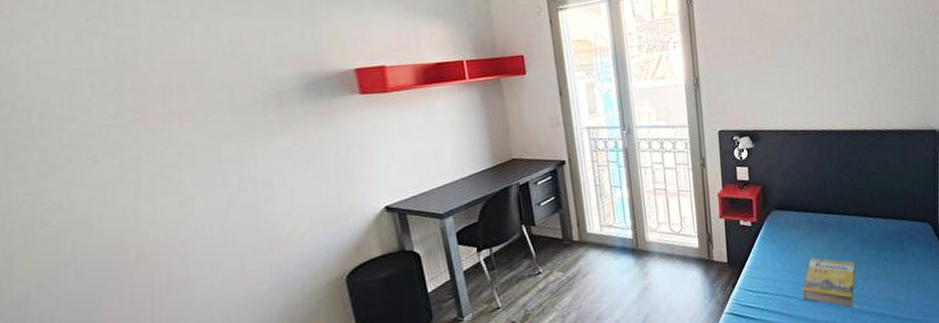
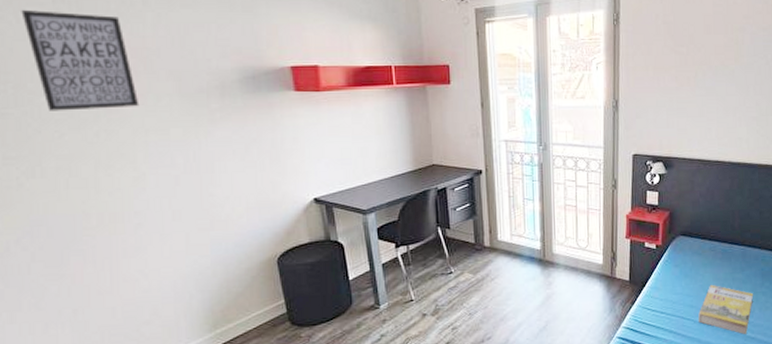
wall art: none [50,29,186,137] -> present [21,9,140,111]

